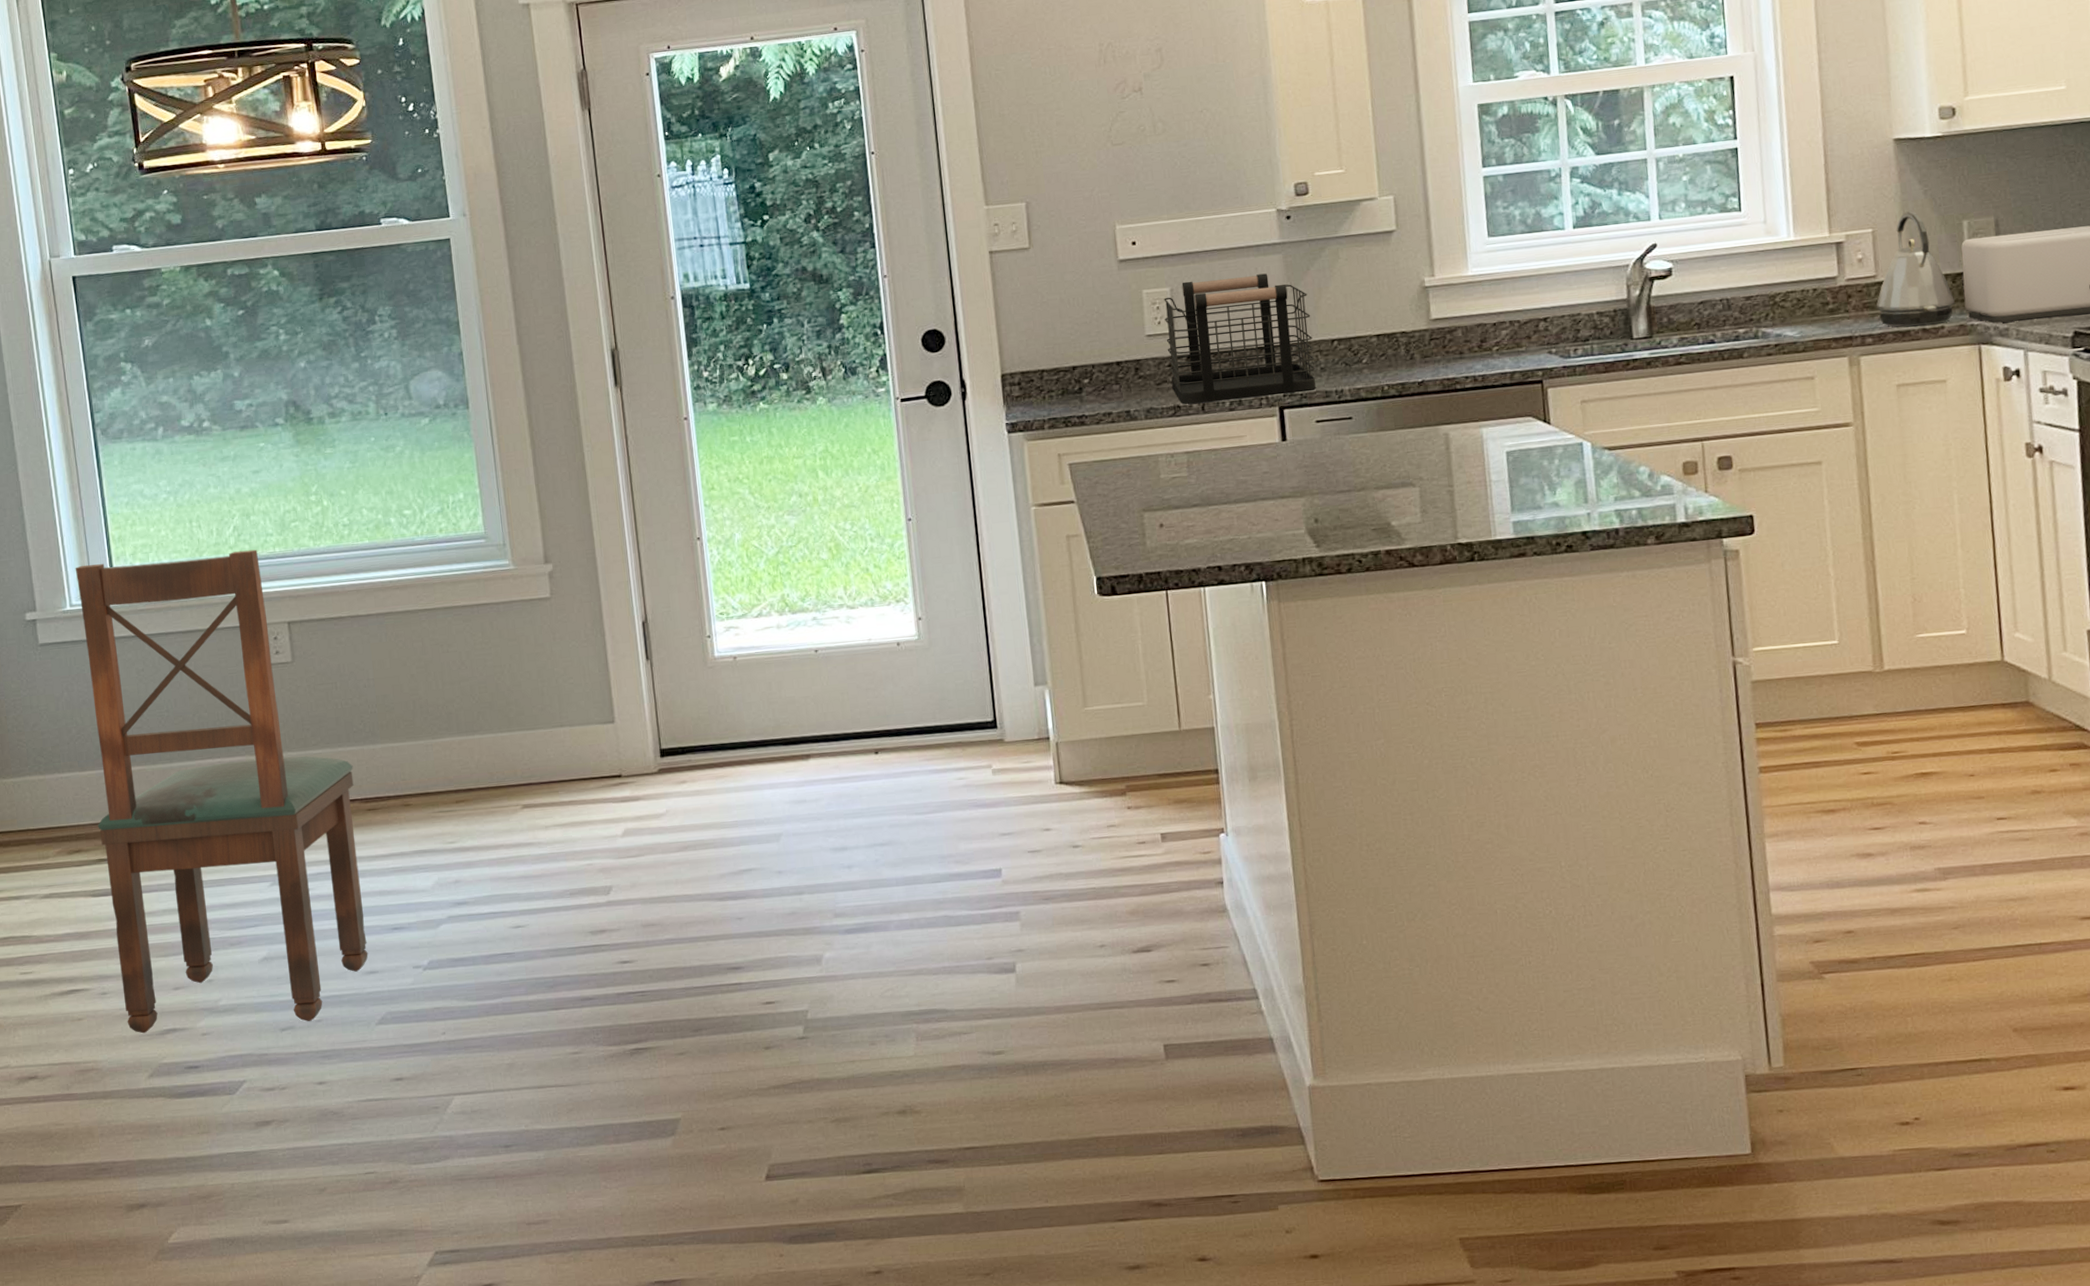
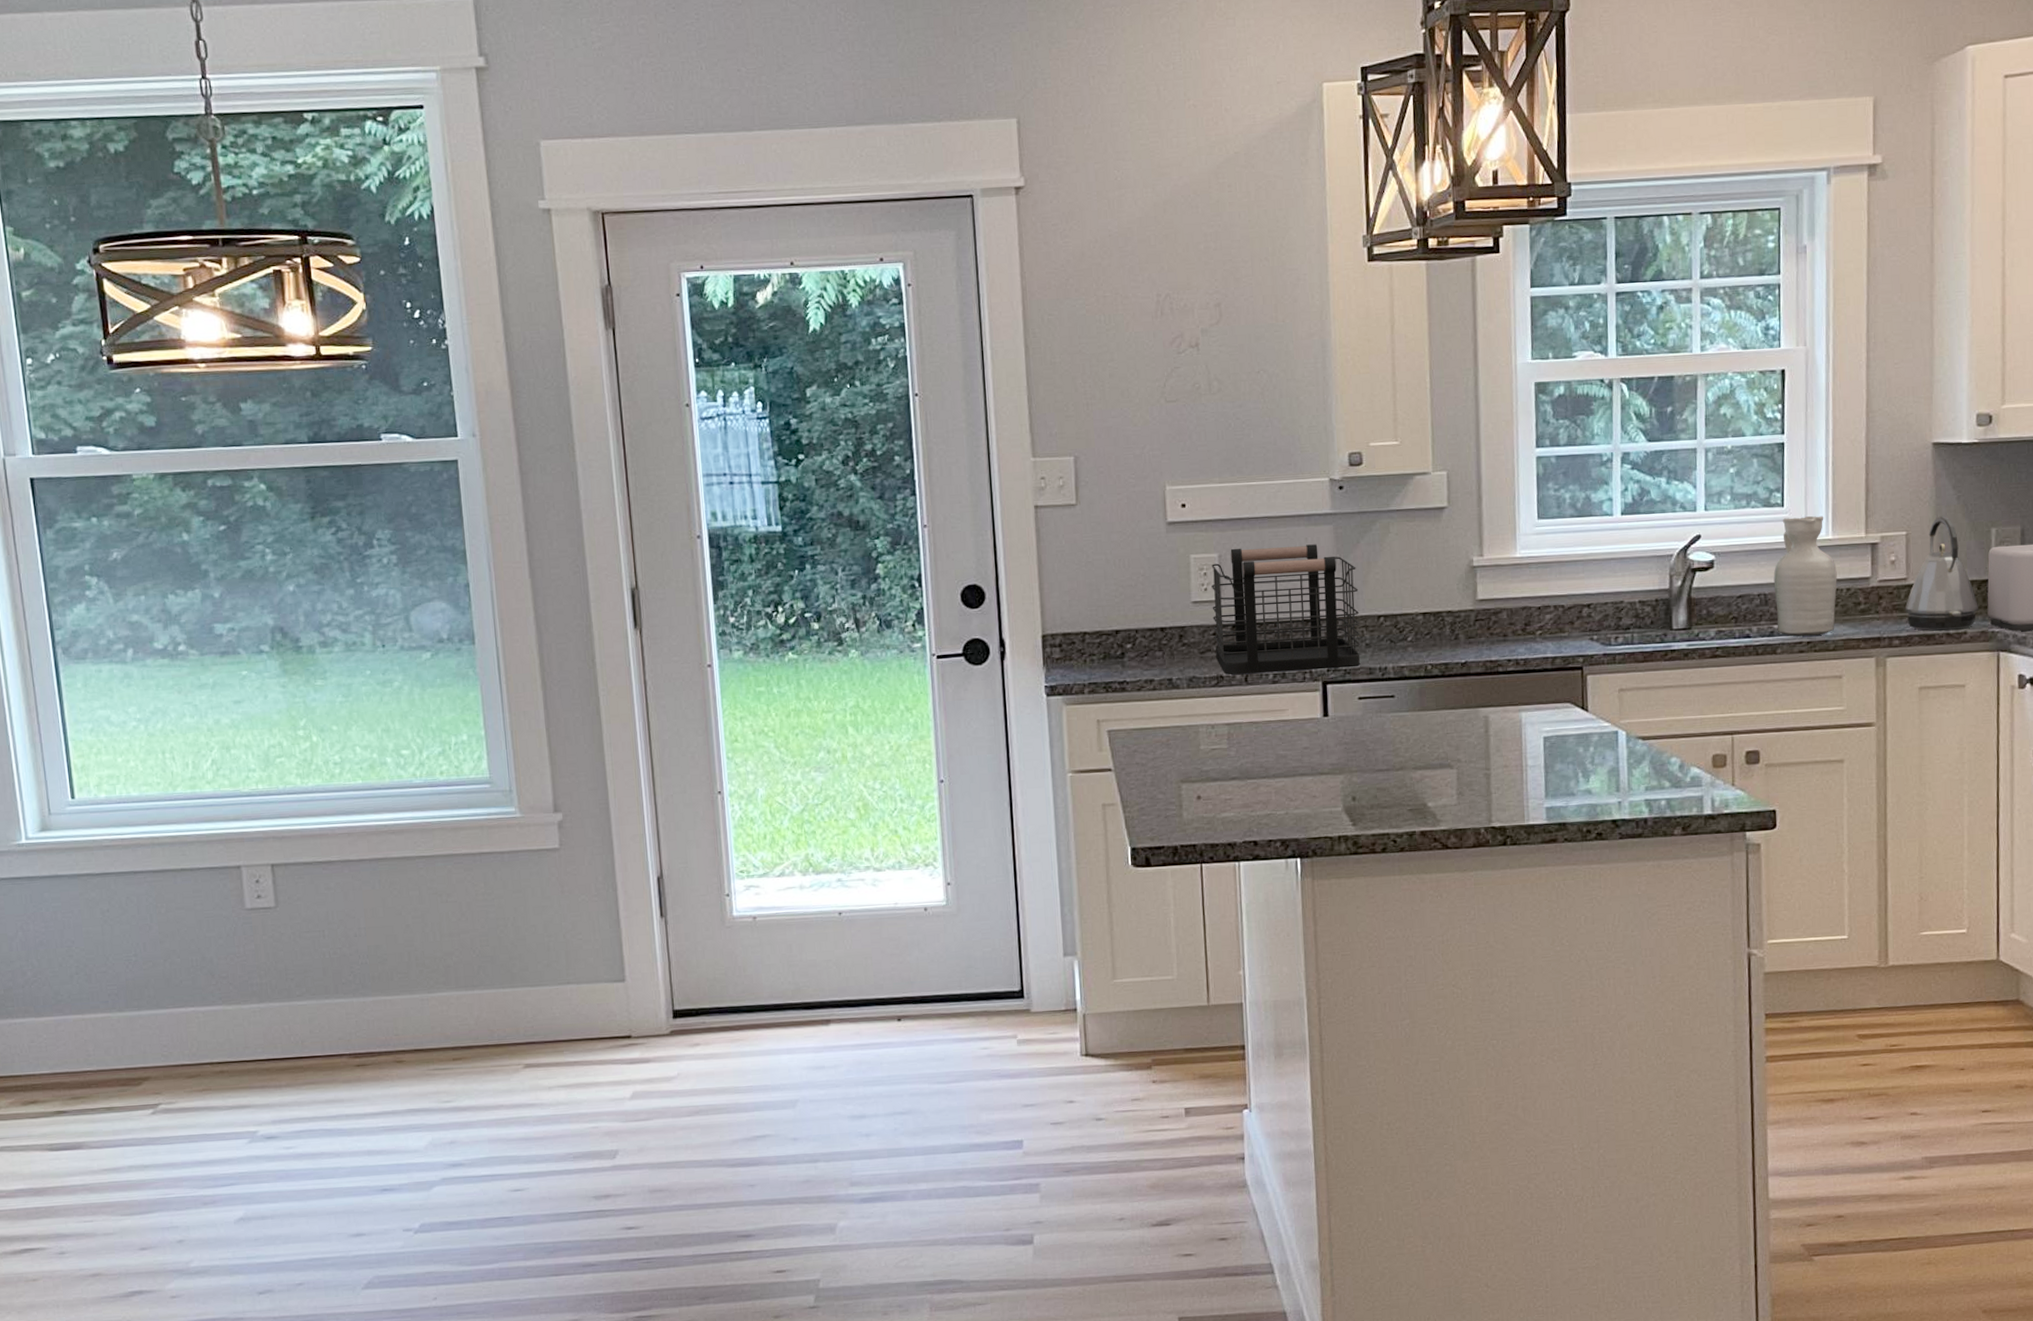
dining chair: present [75,549,368,1034] -> none [31,785,355,1296]
ceramic jug: none [1734,218,1803,340] -> present [1773,516,1837,637]

